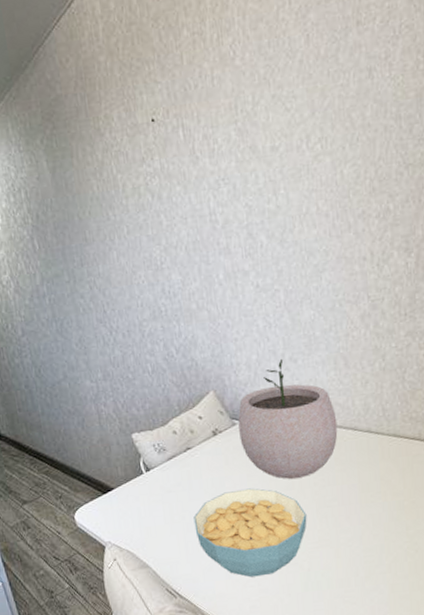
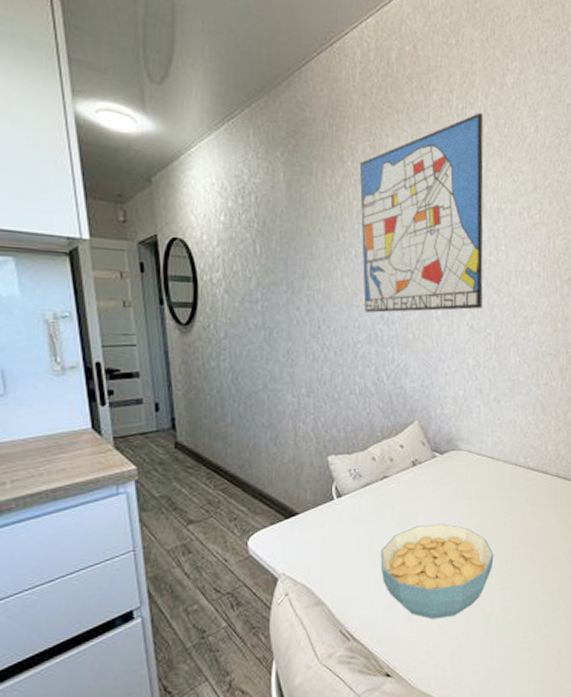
wall art: none [117,37,266,289] -> present [359,112,484,313]
plant pot: present [238,358,338,479] -> none [438,397,530,518]

